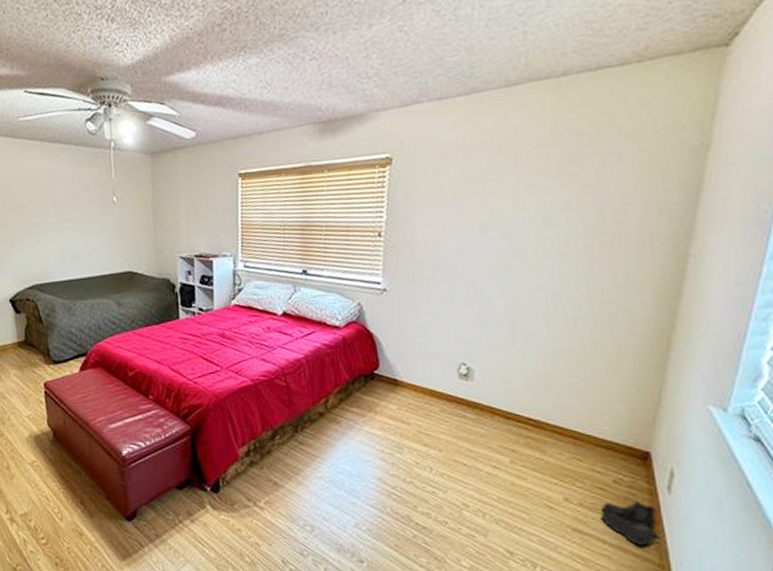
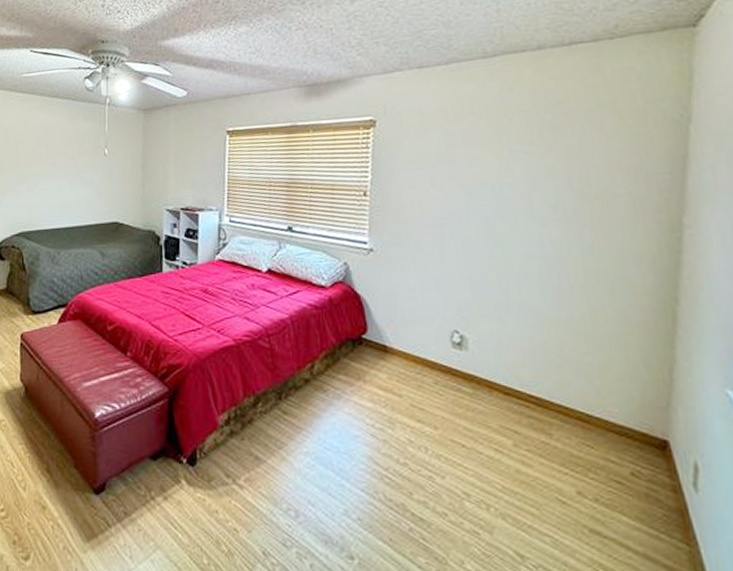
boots: present [601,499,662,545] -> none [620,496,695,554]

